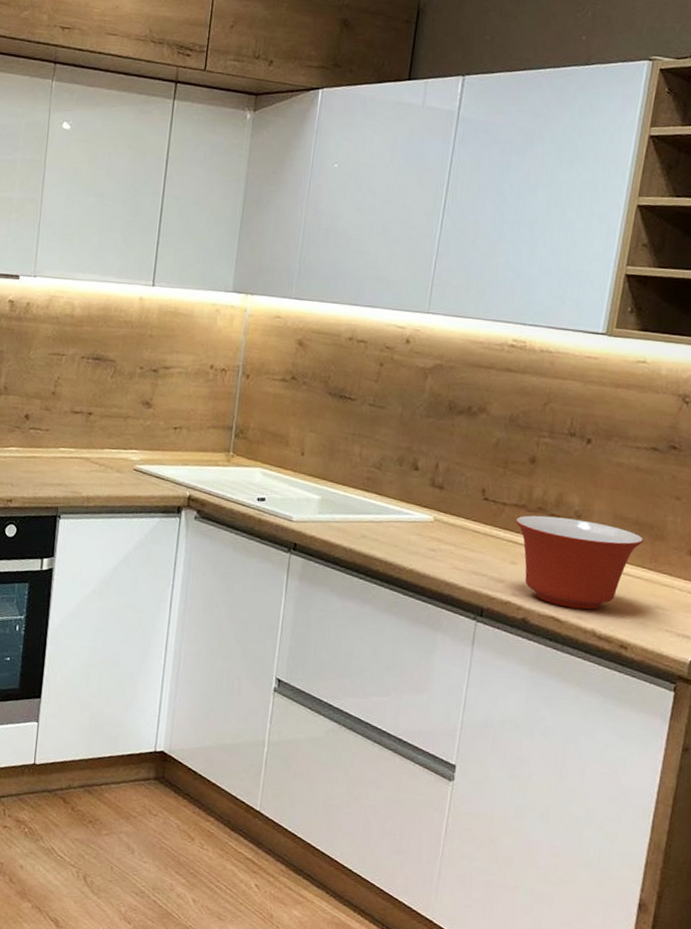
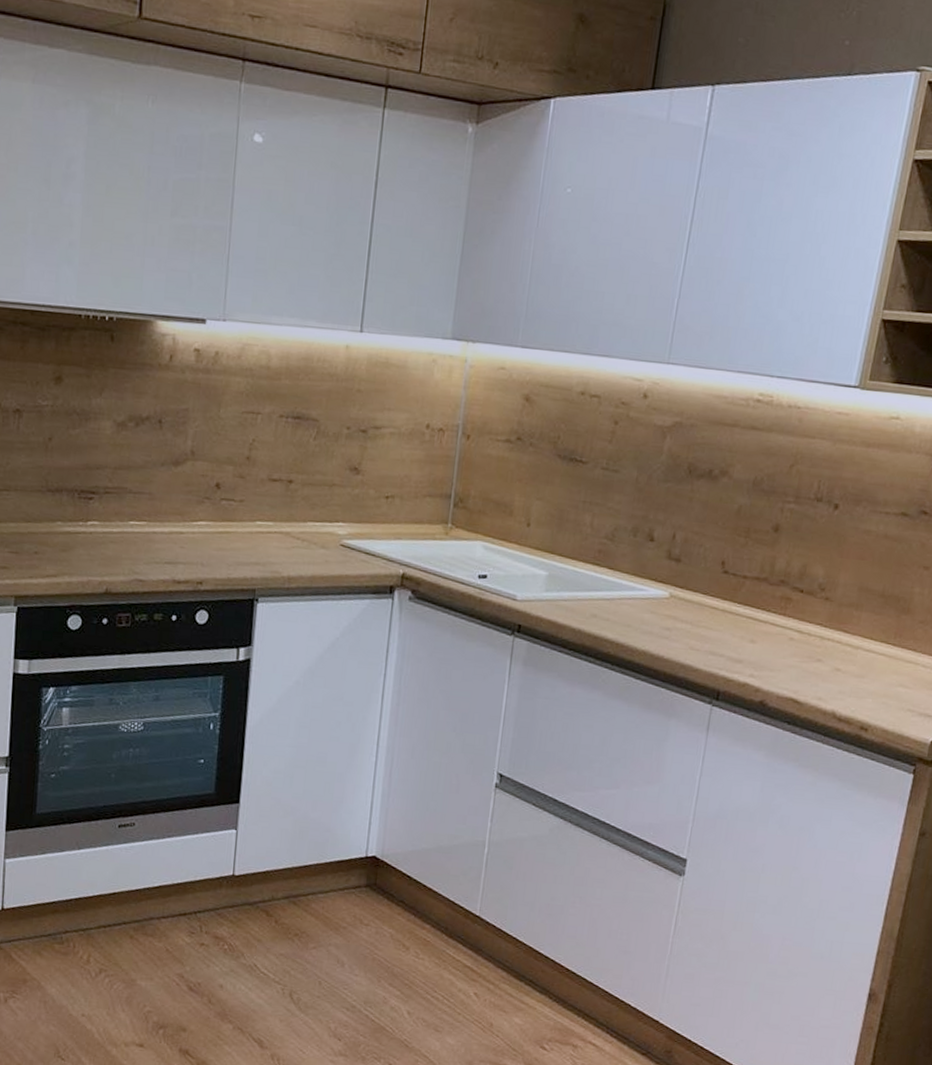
mixing bowl: present [515,515,644,610] -> none [756,589,890,690]

